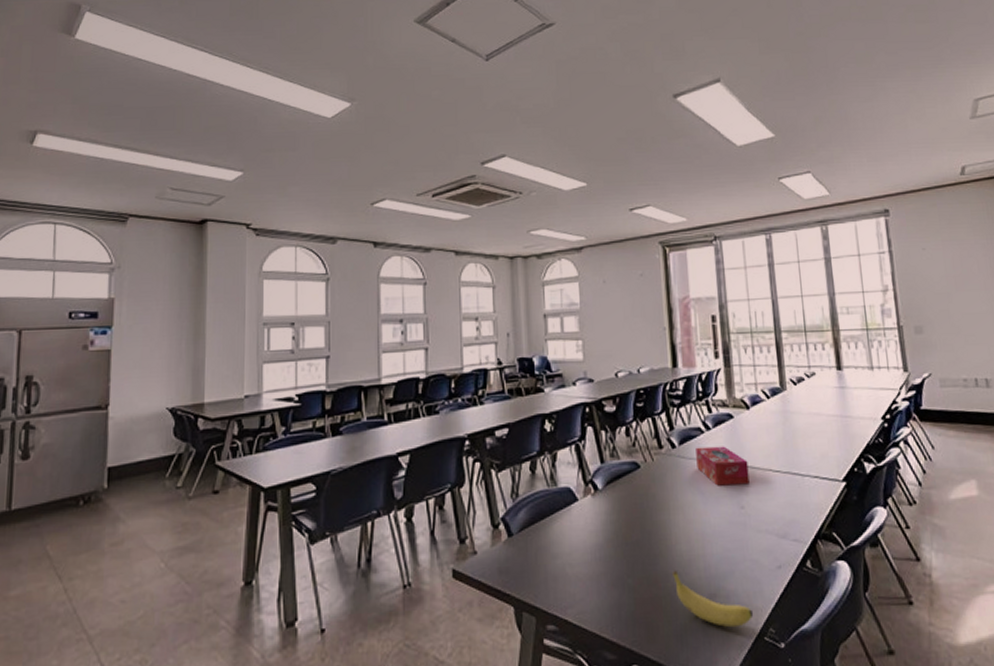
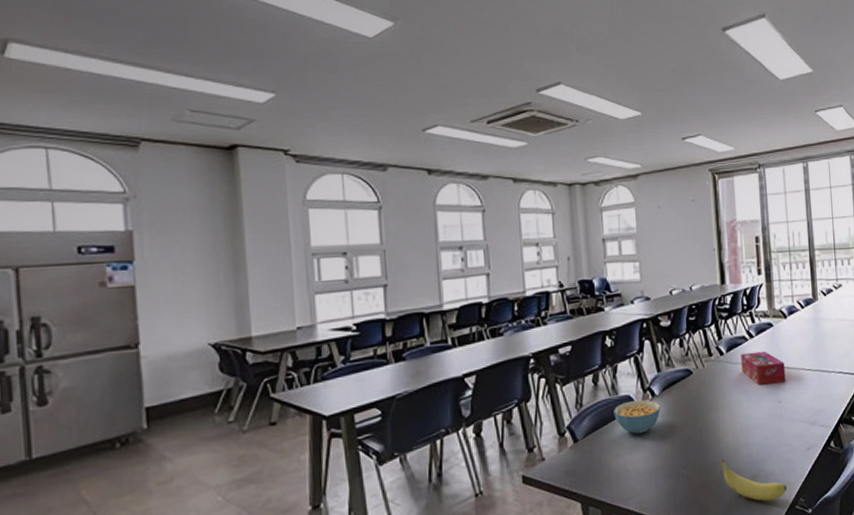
cereal bowl: none [552,493,604,532] -> present [613,399,661,434]

